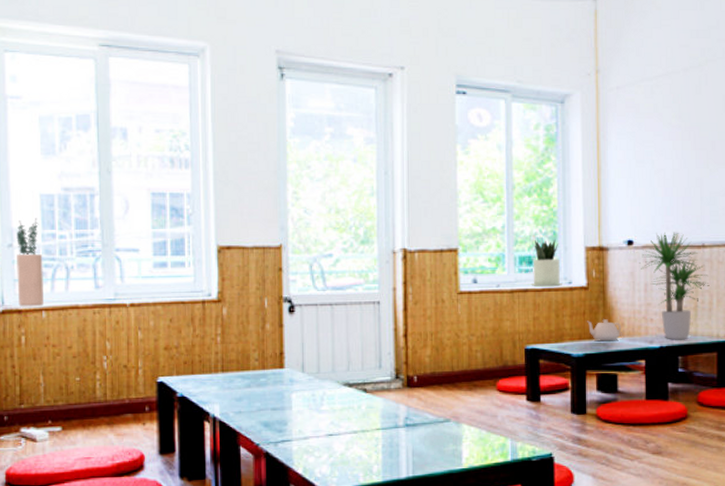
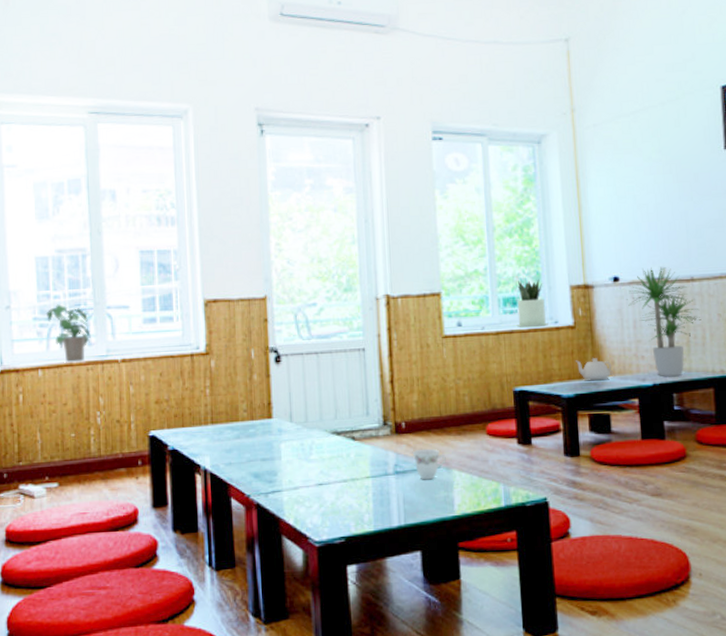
vase: present [16,218,43,307] -> none [13,280,40,367]
potted plant: none [50,244,98,305] -> present [45,304,91,363]
teacup: none [423,402,456,433] -> present [412,448,446,480]

